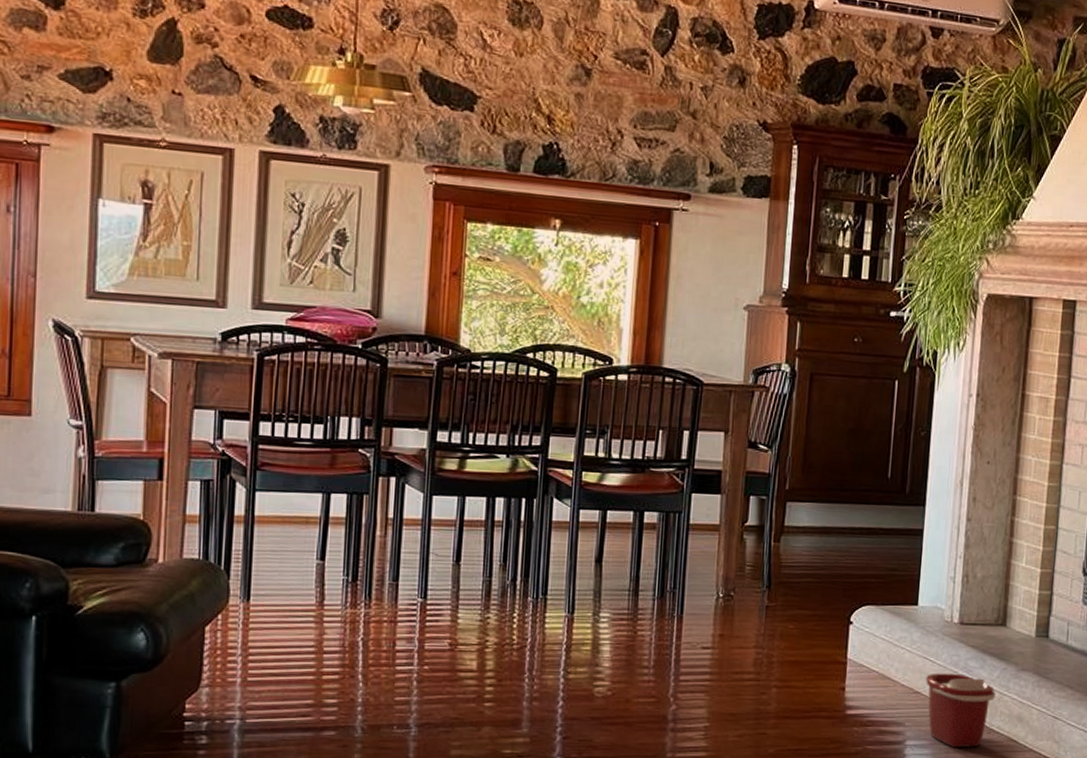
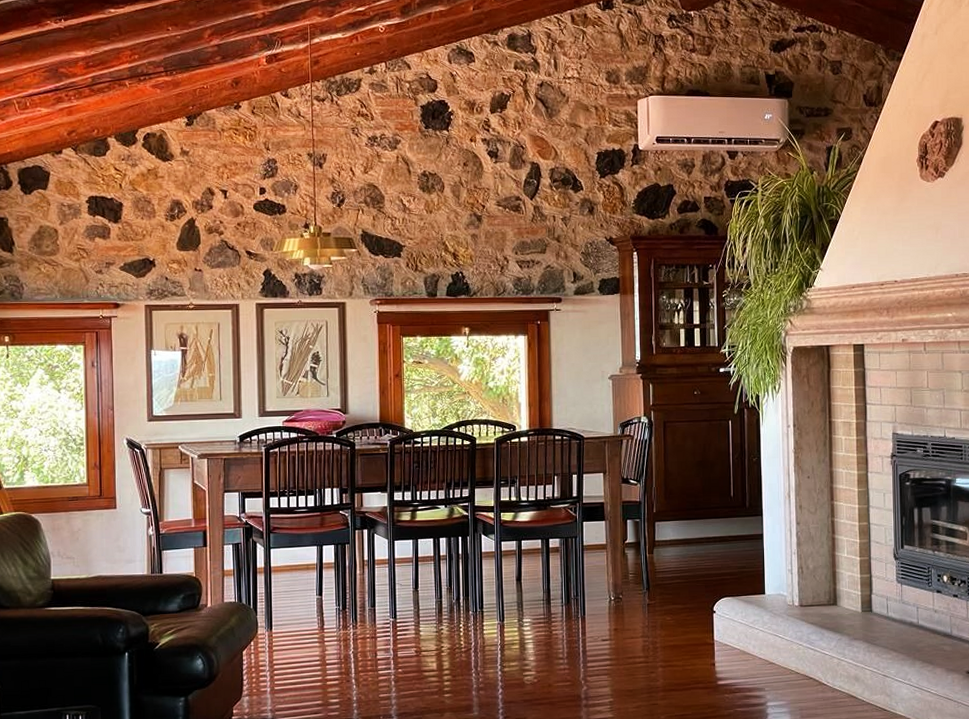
bucket: present [926,673,995,748] -> none [778,646,834,706]

